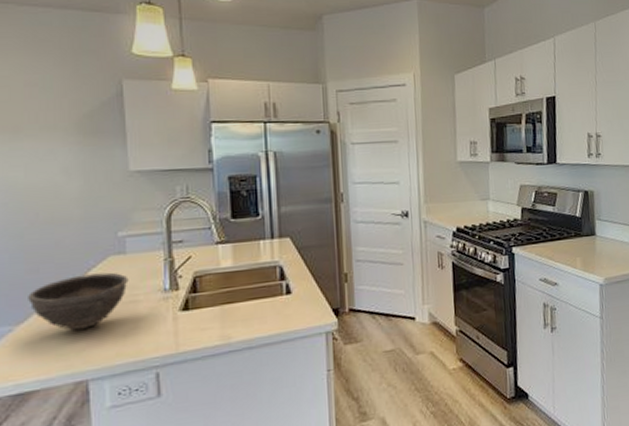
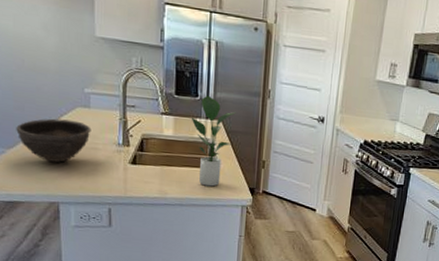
potted plant: none [253,212,306,318] -> present [191,95,236,187]

